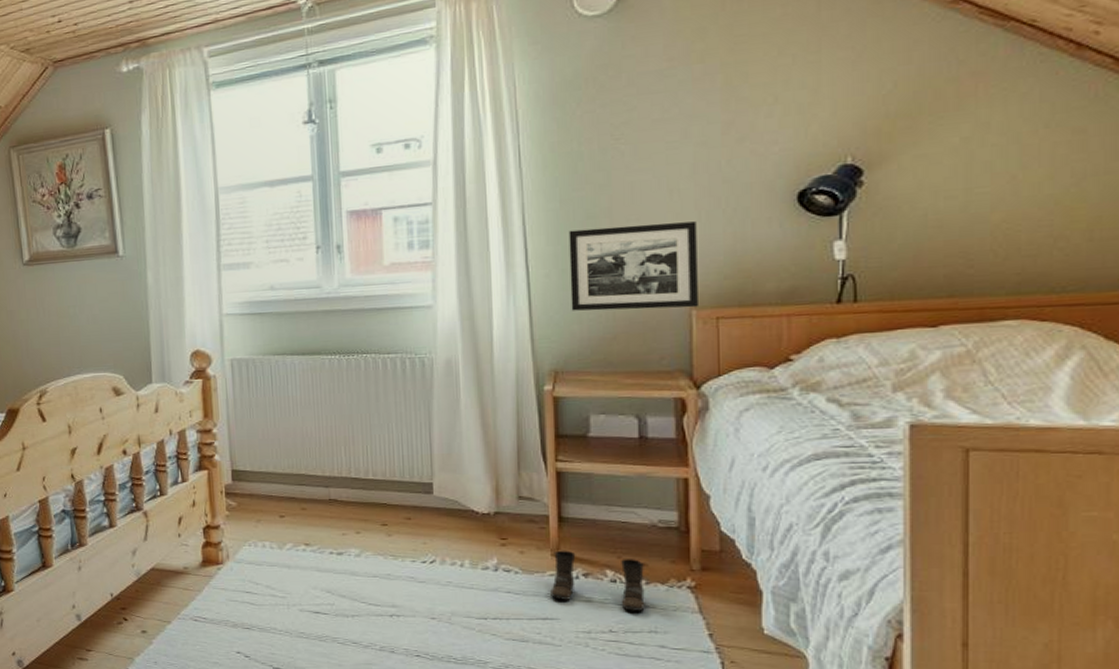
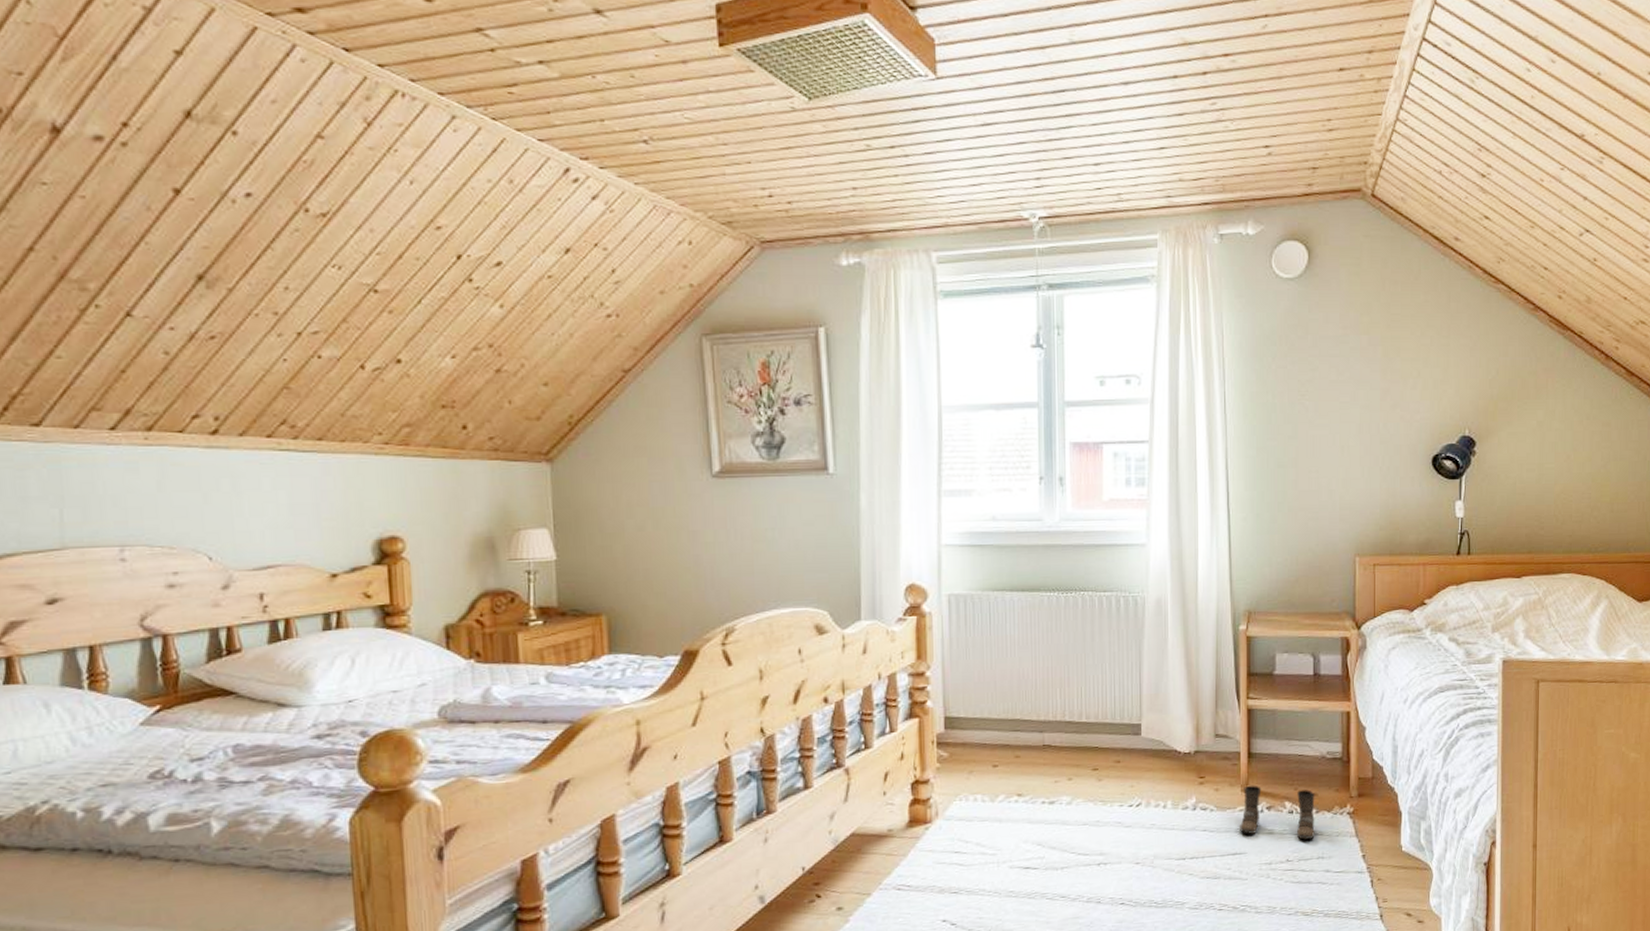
picture frame: present [568,221,698,311] -> none [1263,476,1361,555]

